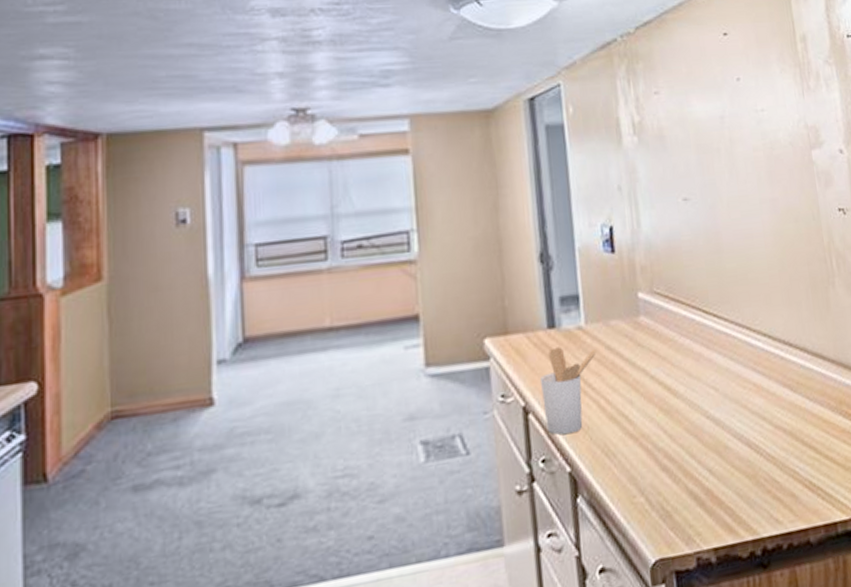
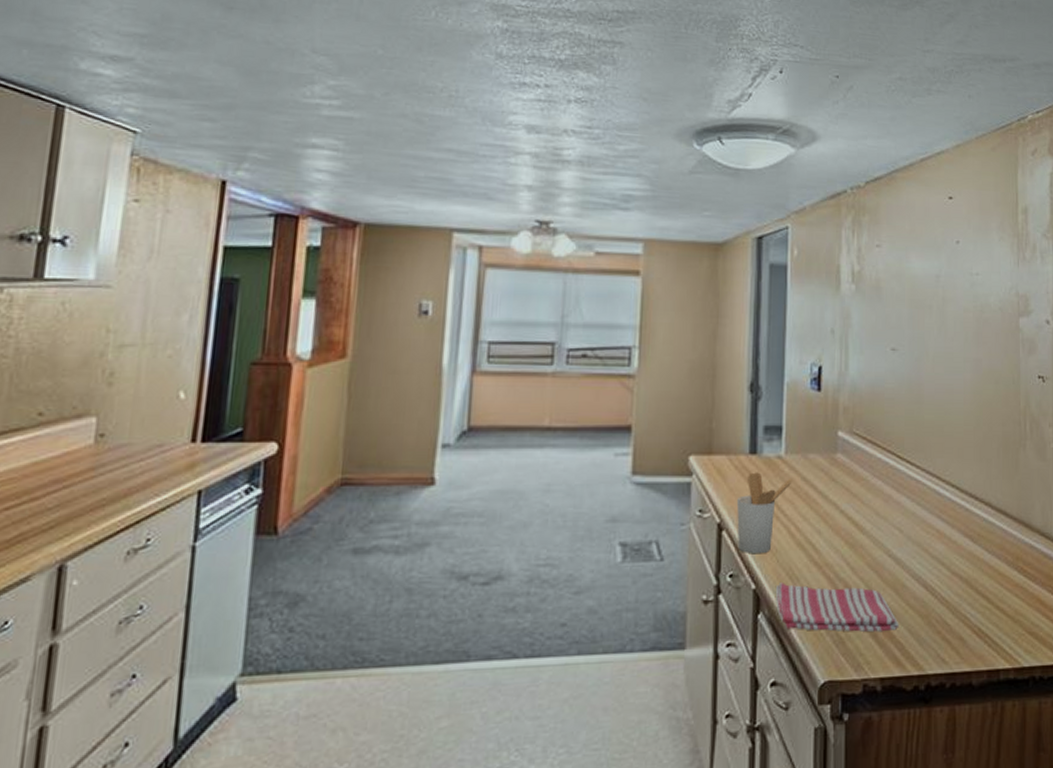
dish towel: none [591,455,727,510] -> present [775,583,899,633]

